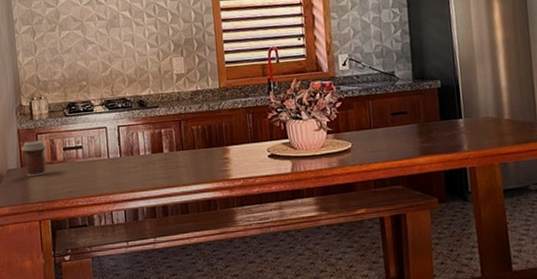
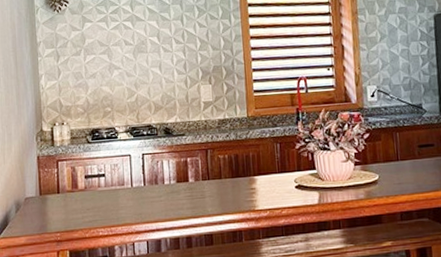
coffee cup: present [21,140,47,177] -> none [41,167,68,206]

